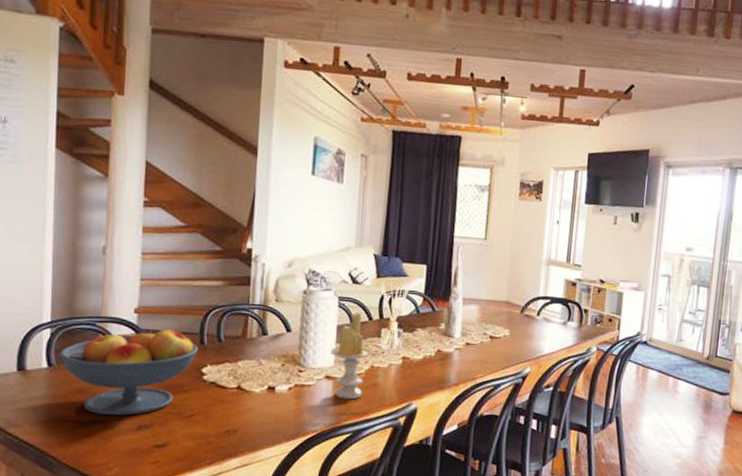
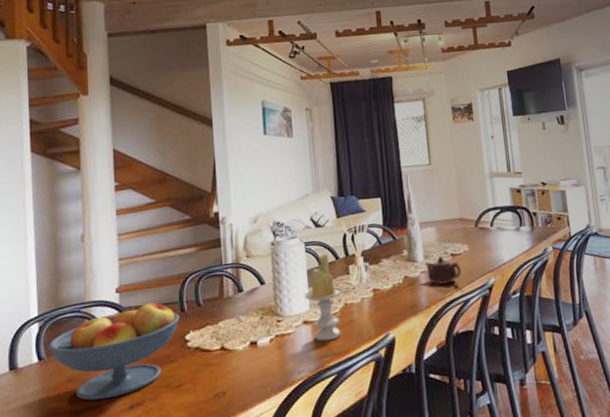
teapot: none [460,336,498,365] -> present [424,256,462,285]

